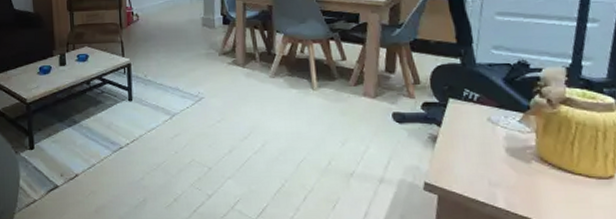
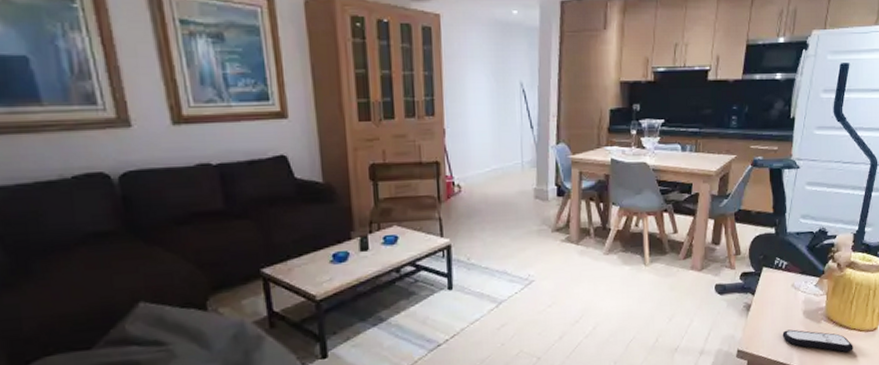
remote control: none [480,167,581,200] -> present [782,329,853,353]

